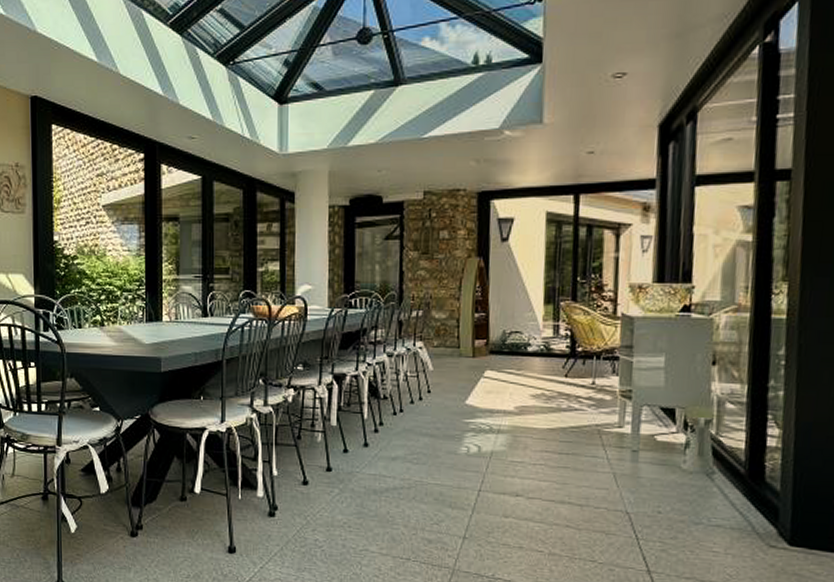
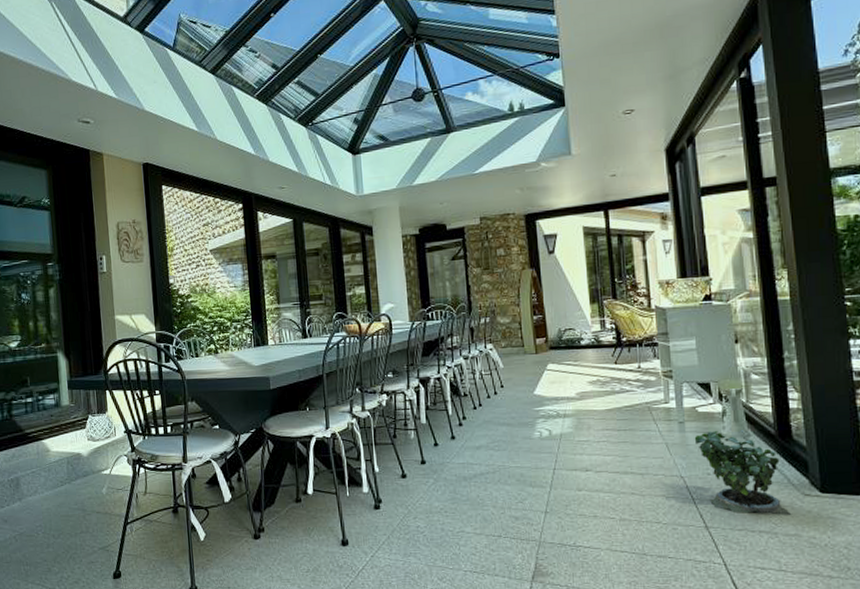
potted plant: none [648,464,751,569] -> present [694,430,792,516]

